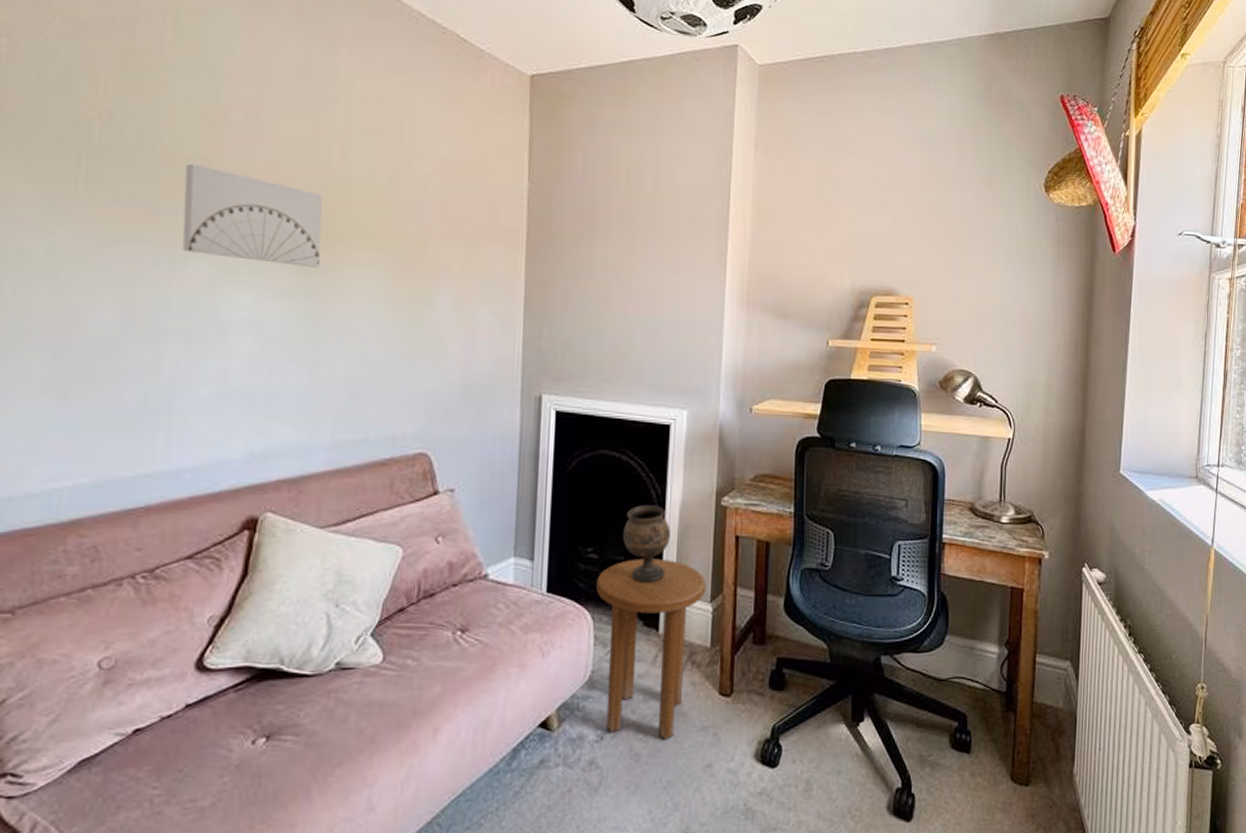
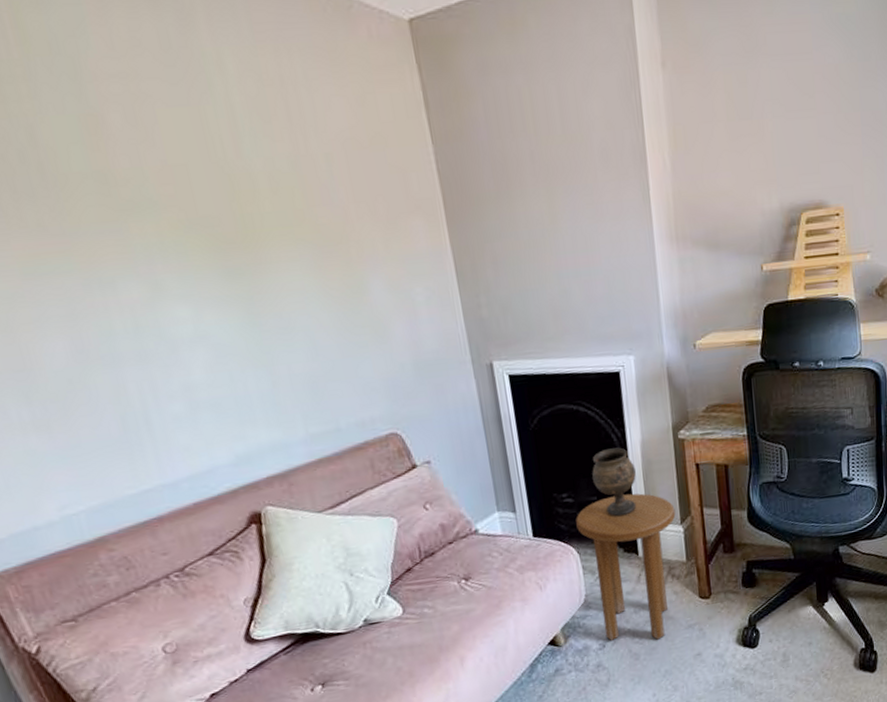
wall art: present [182,163,323,268] -> none [81,179,247,275]

